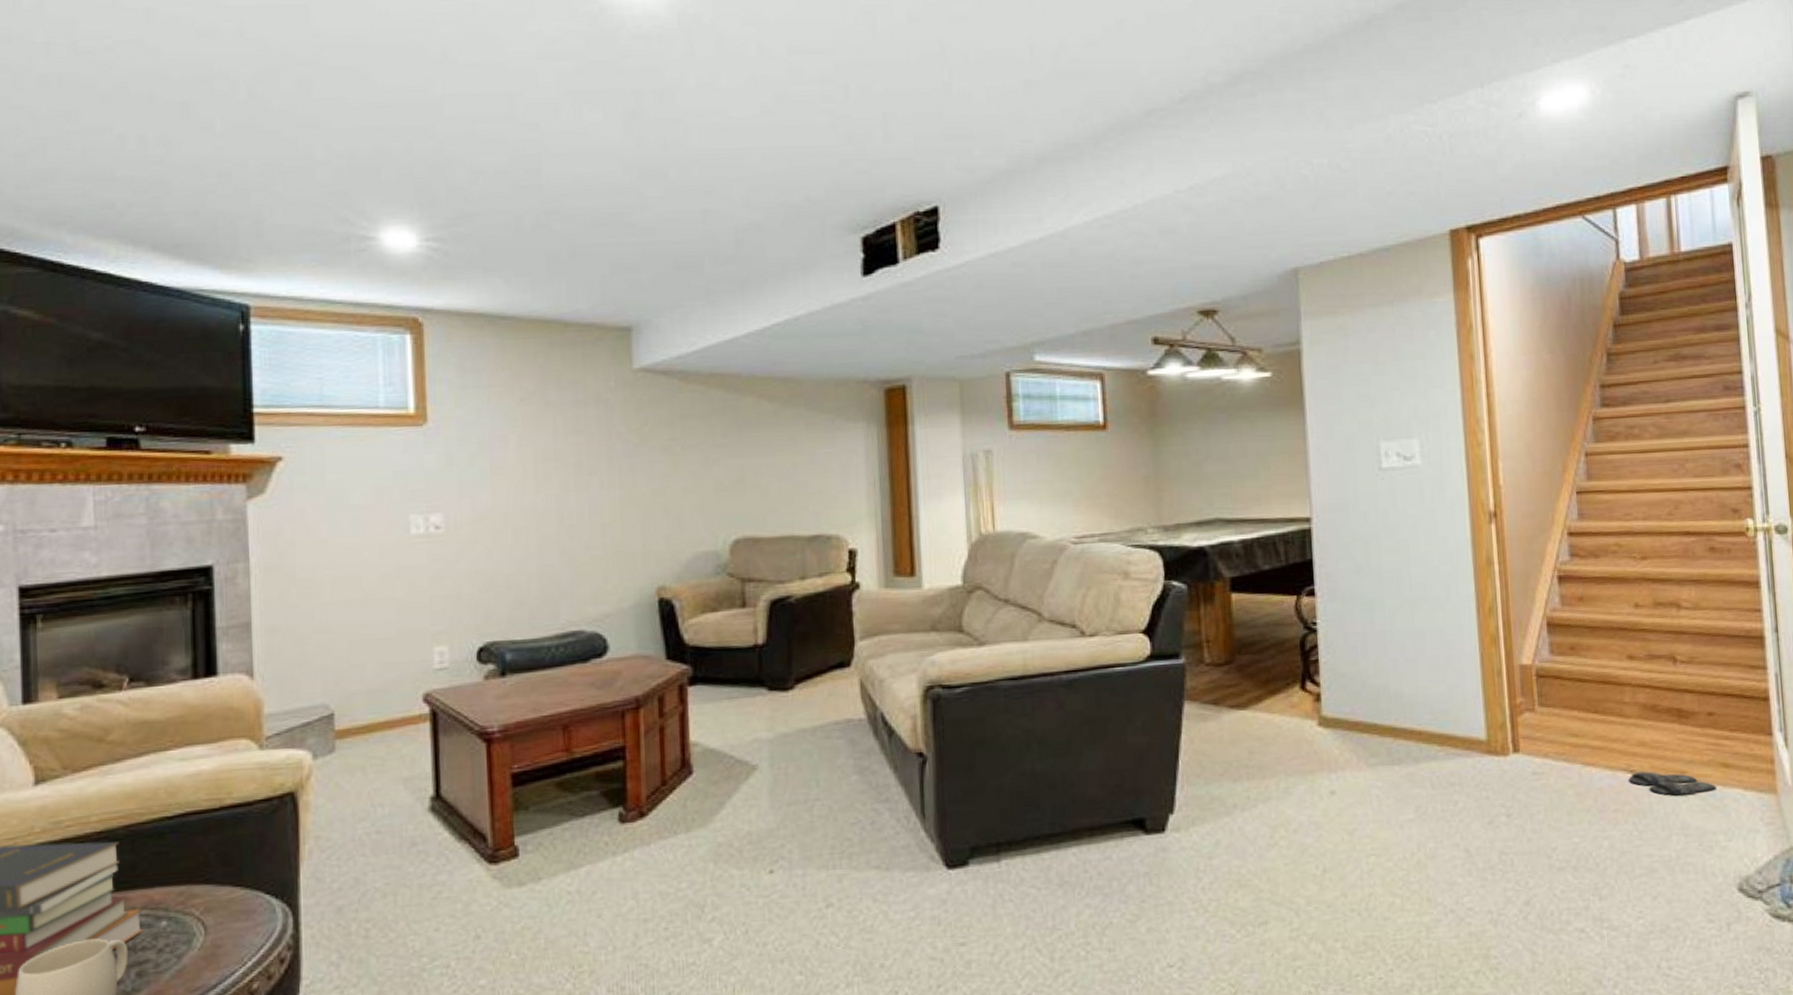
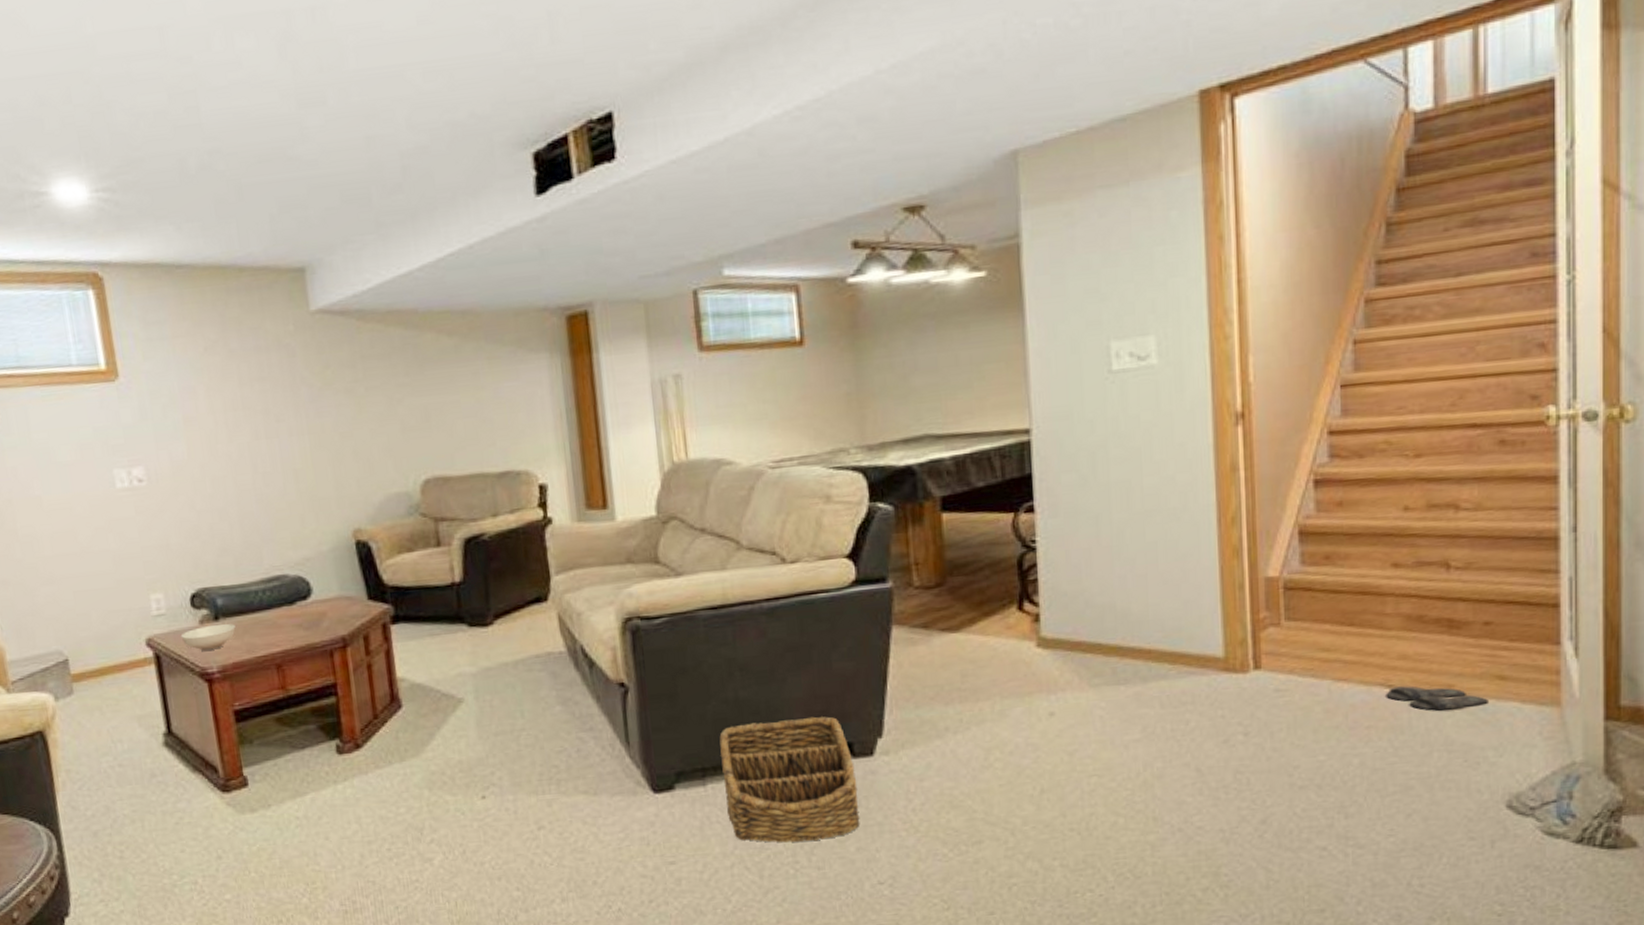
bowl: none [462,680,523,708] -> present [180,623,236,651]
basket: none [1015,791,1151,923] -> present [719,716,860,843]

